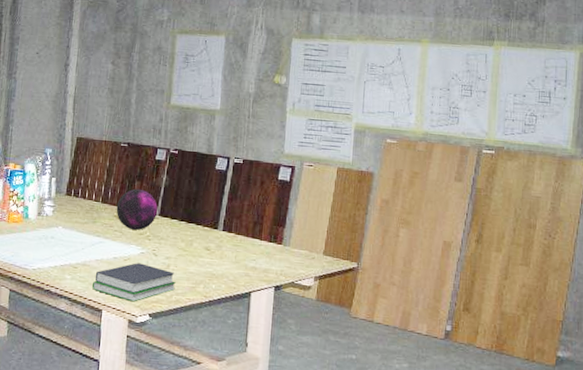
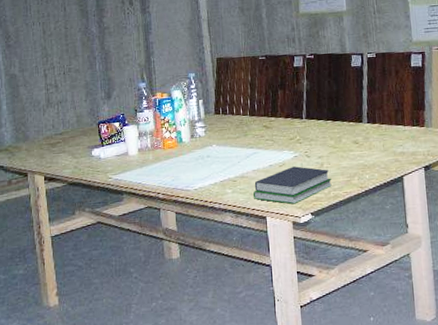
decorative orb: present [116,188,158,230] -> none [264,97,304,136]

